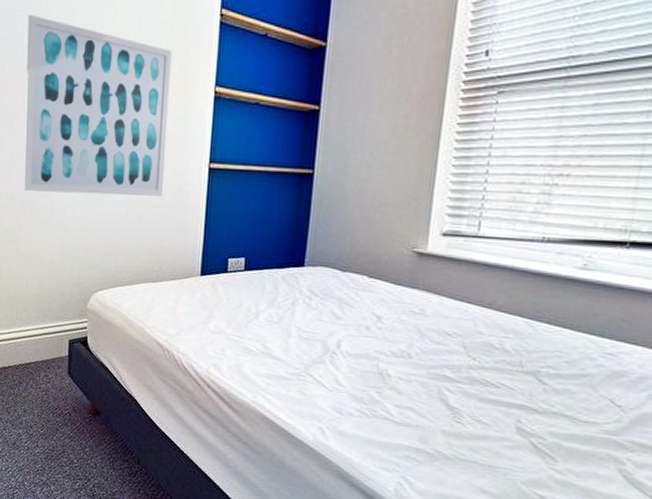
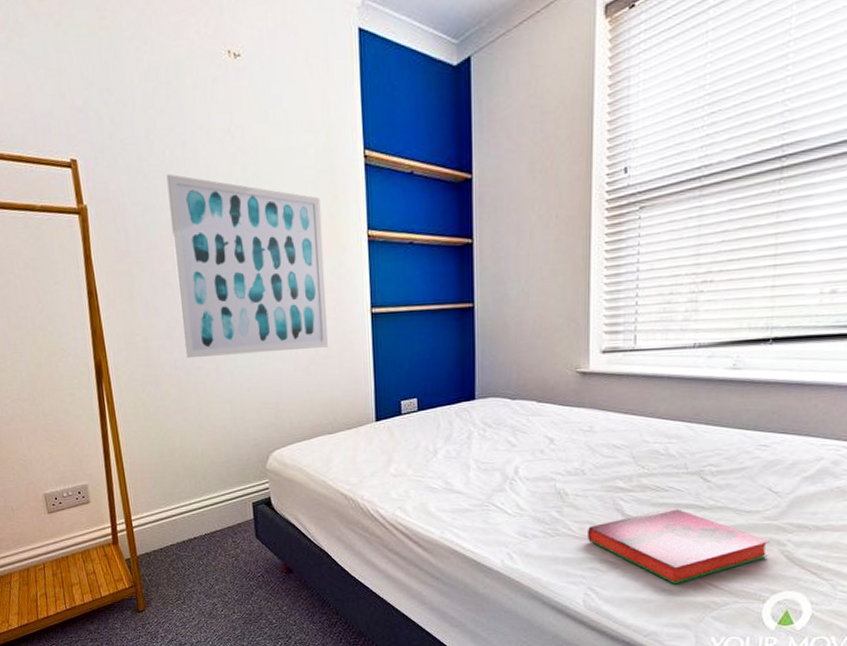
hardback book: none [406,405,608,488] -> present [586,507,770,585]

